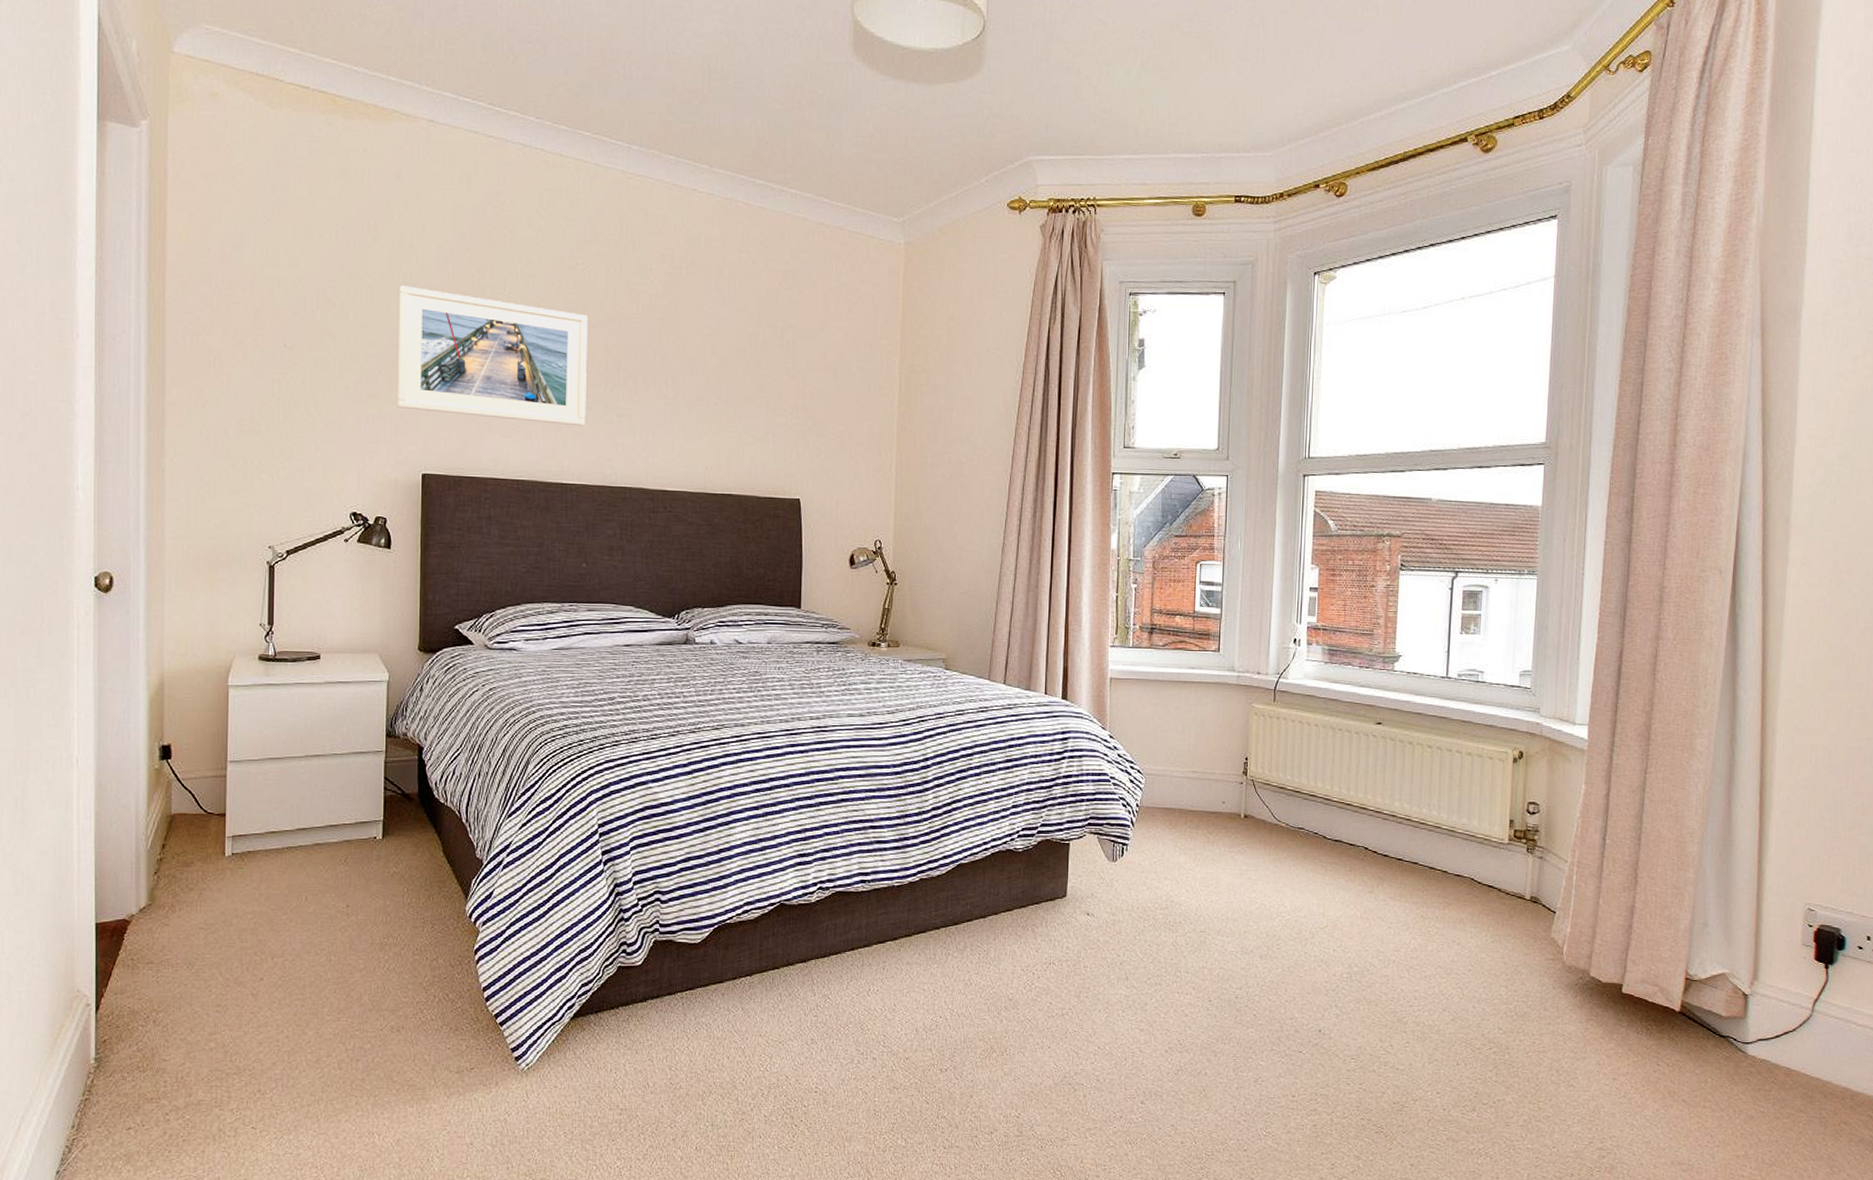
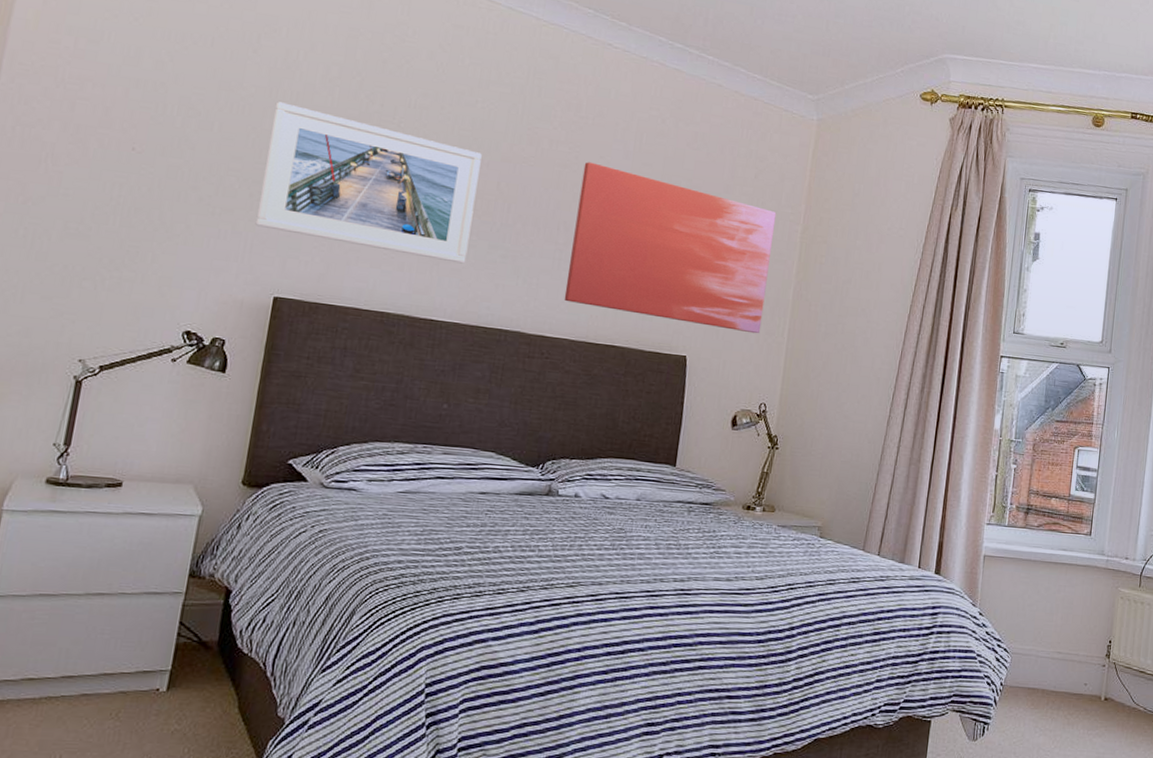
wall art: none [679,313,873,471] -> present [564,162,777,334]

